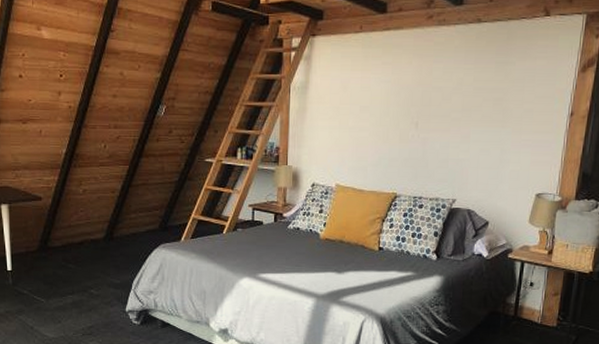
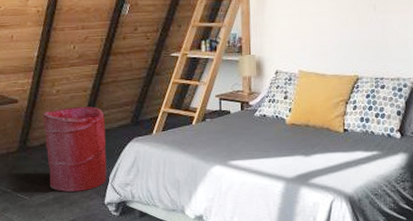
laundry hamper: none [66,207,132,297] -> present [42,106,107,192]

